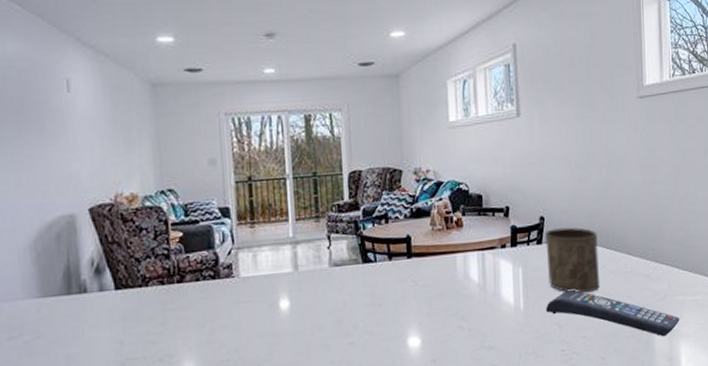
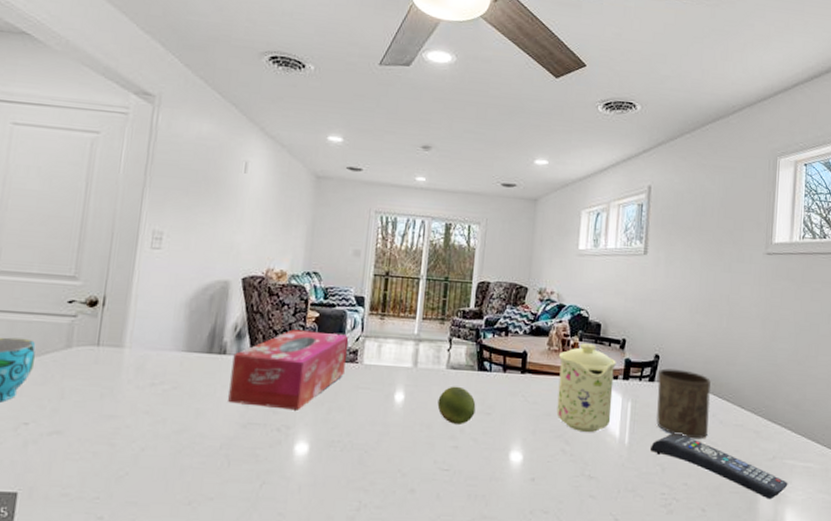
tissue box: none [95,250,221,343] -> present [228,329,348,410]
fruit: none [325,282,366,321] -> present [437,386,476,424]
mug: none [444,216,504,306] -> present [556,343,616,433]

